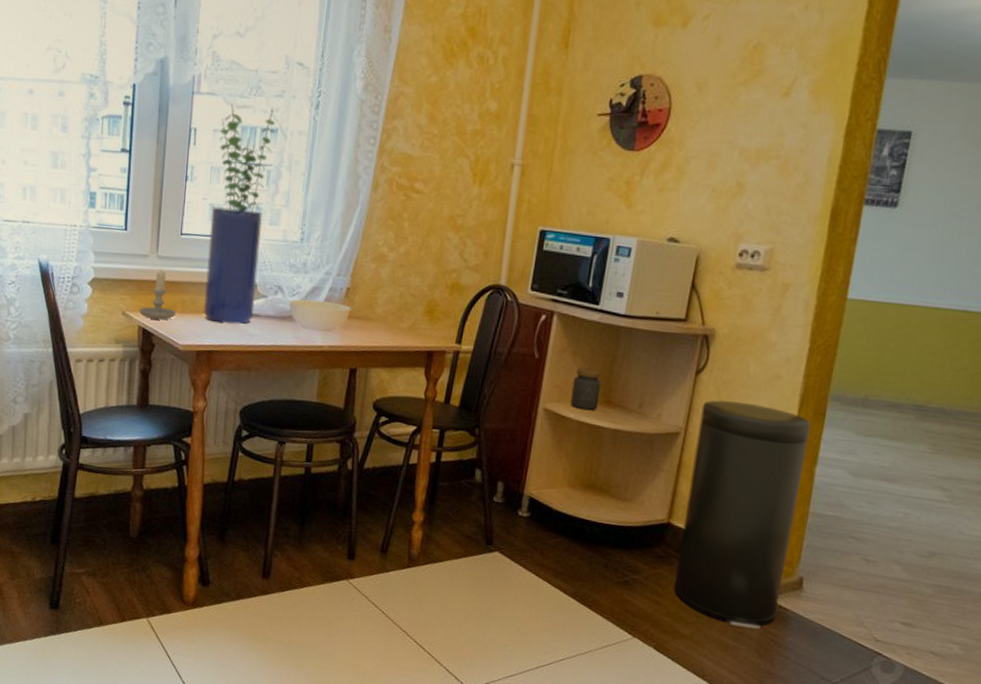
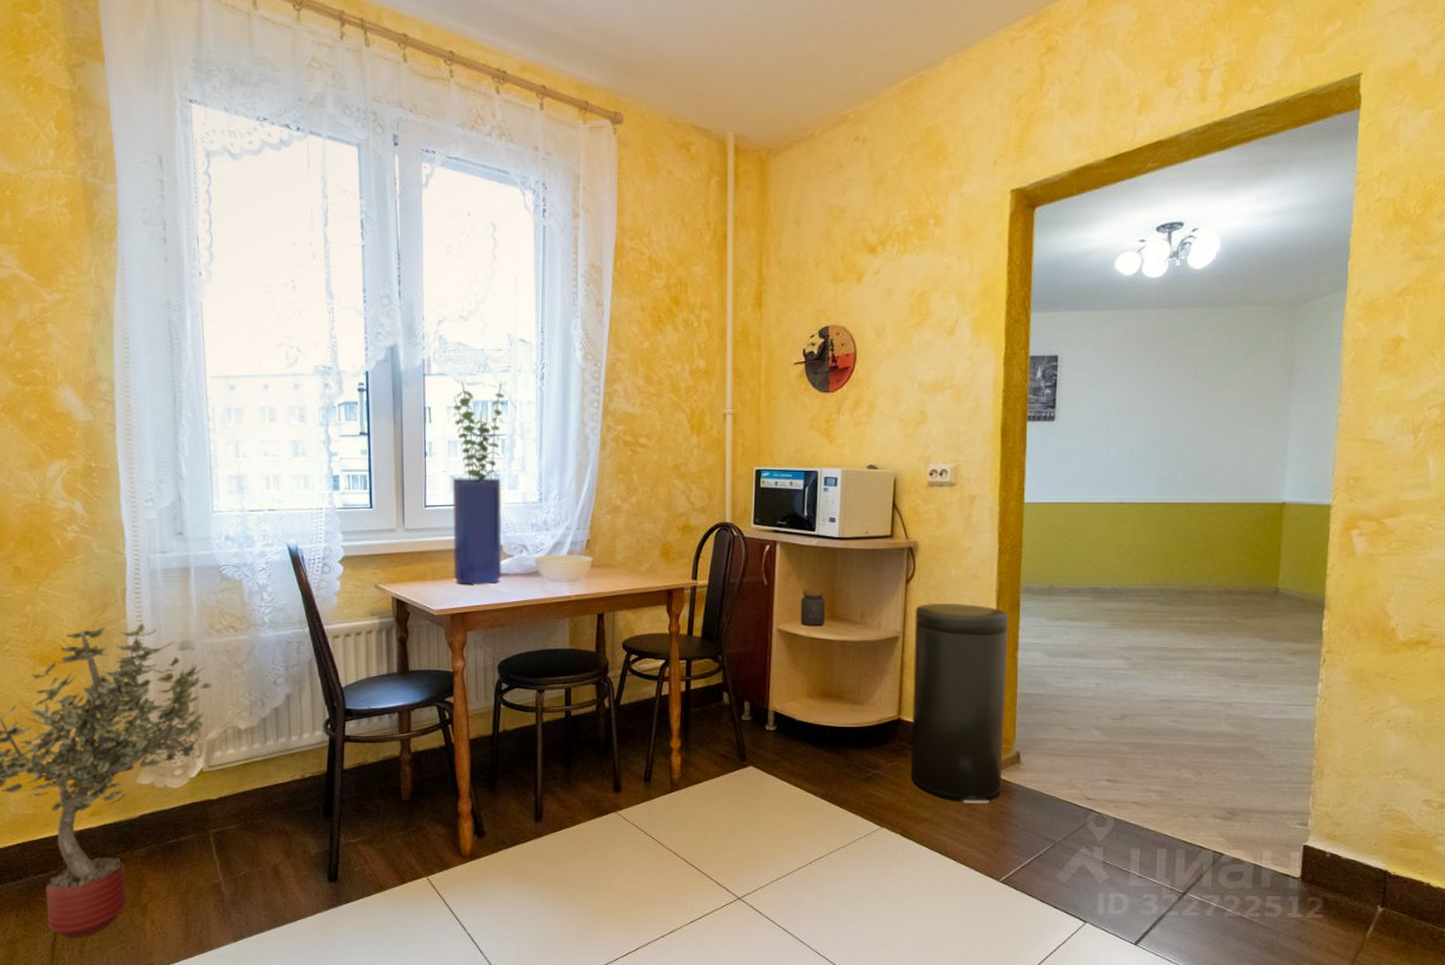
candle: present [139,269,176,320] -> none [391,541,427,589]

